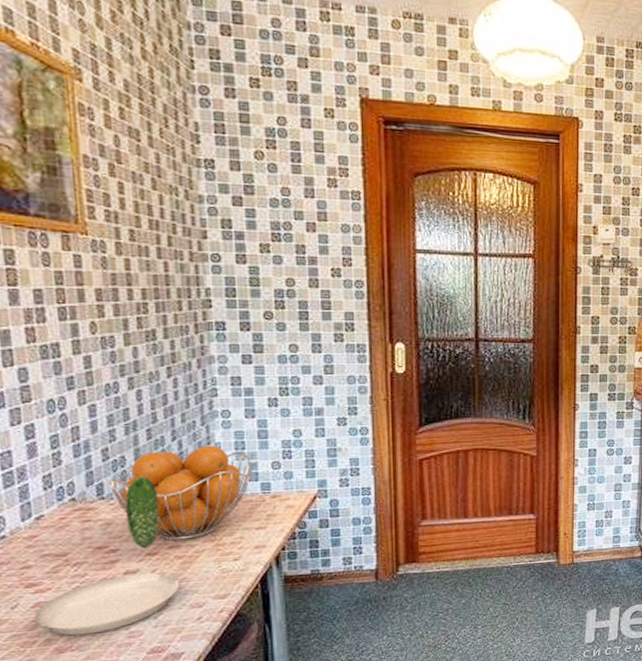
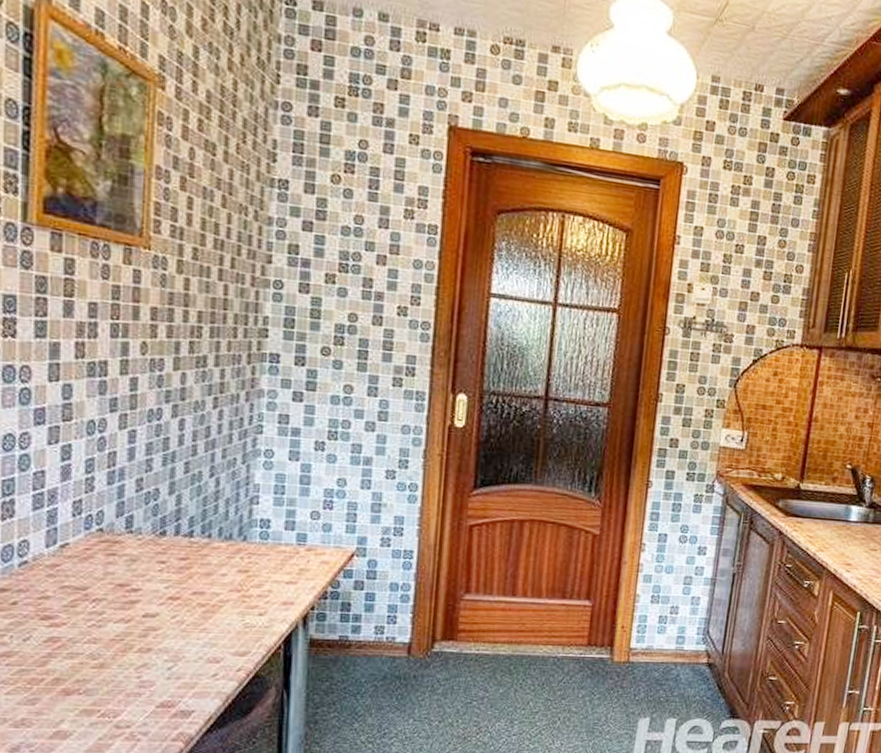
plate: present [34,476,180,636] -> none [45,512,199,679]
fruit basket: present [108,445,253,541] -> none [139,485,291,588]

